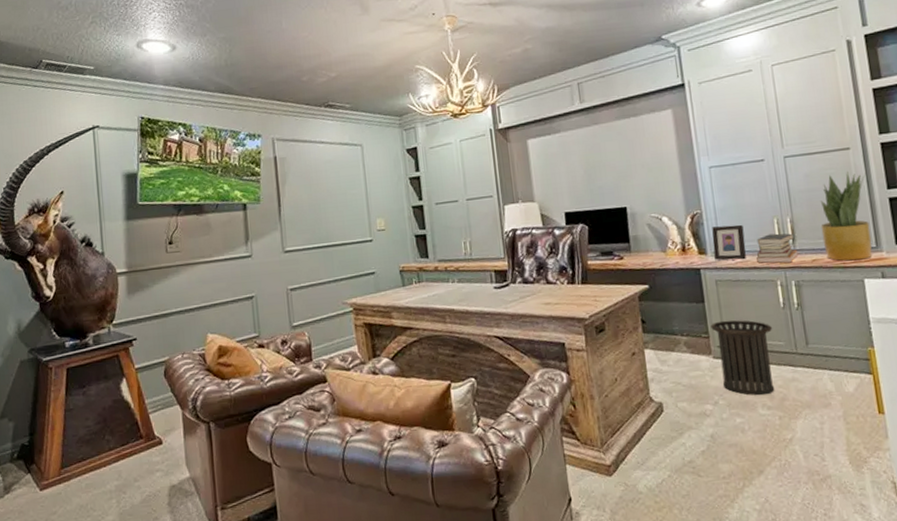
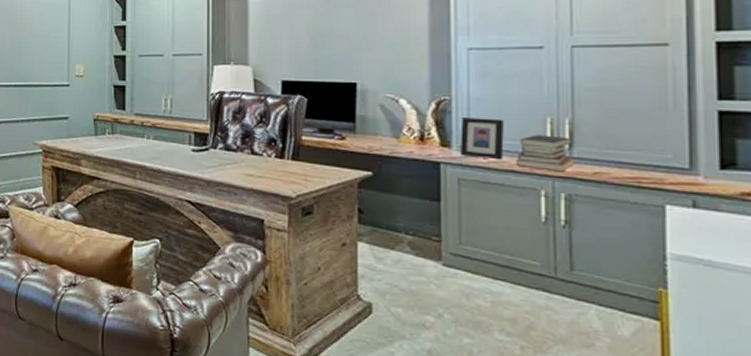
trash bin: present [710,320,775,395] -> none [445,225,527,318]
planter: present [820,172,873,261] -> none [612,73,686,182]

